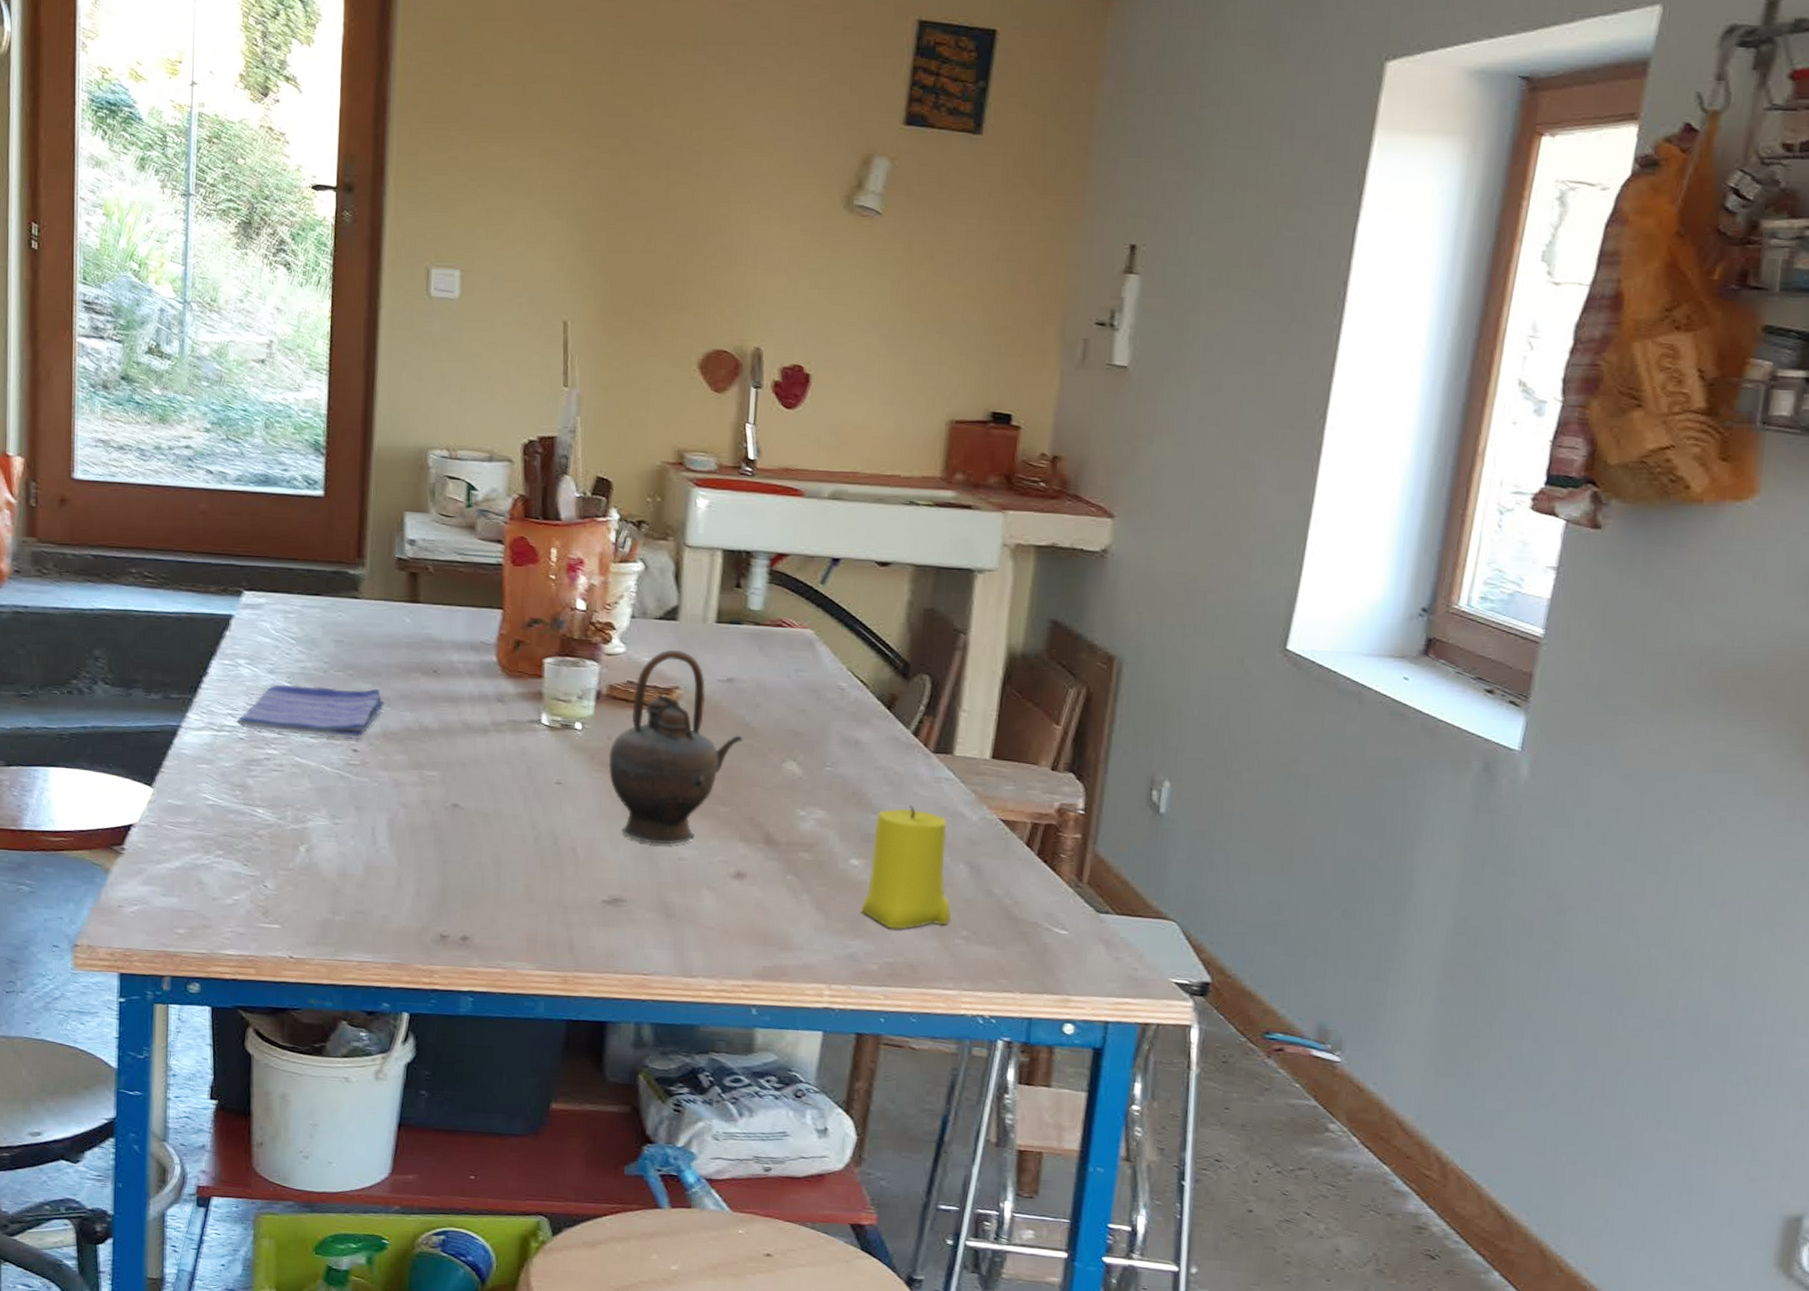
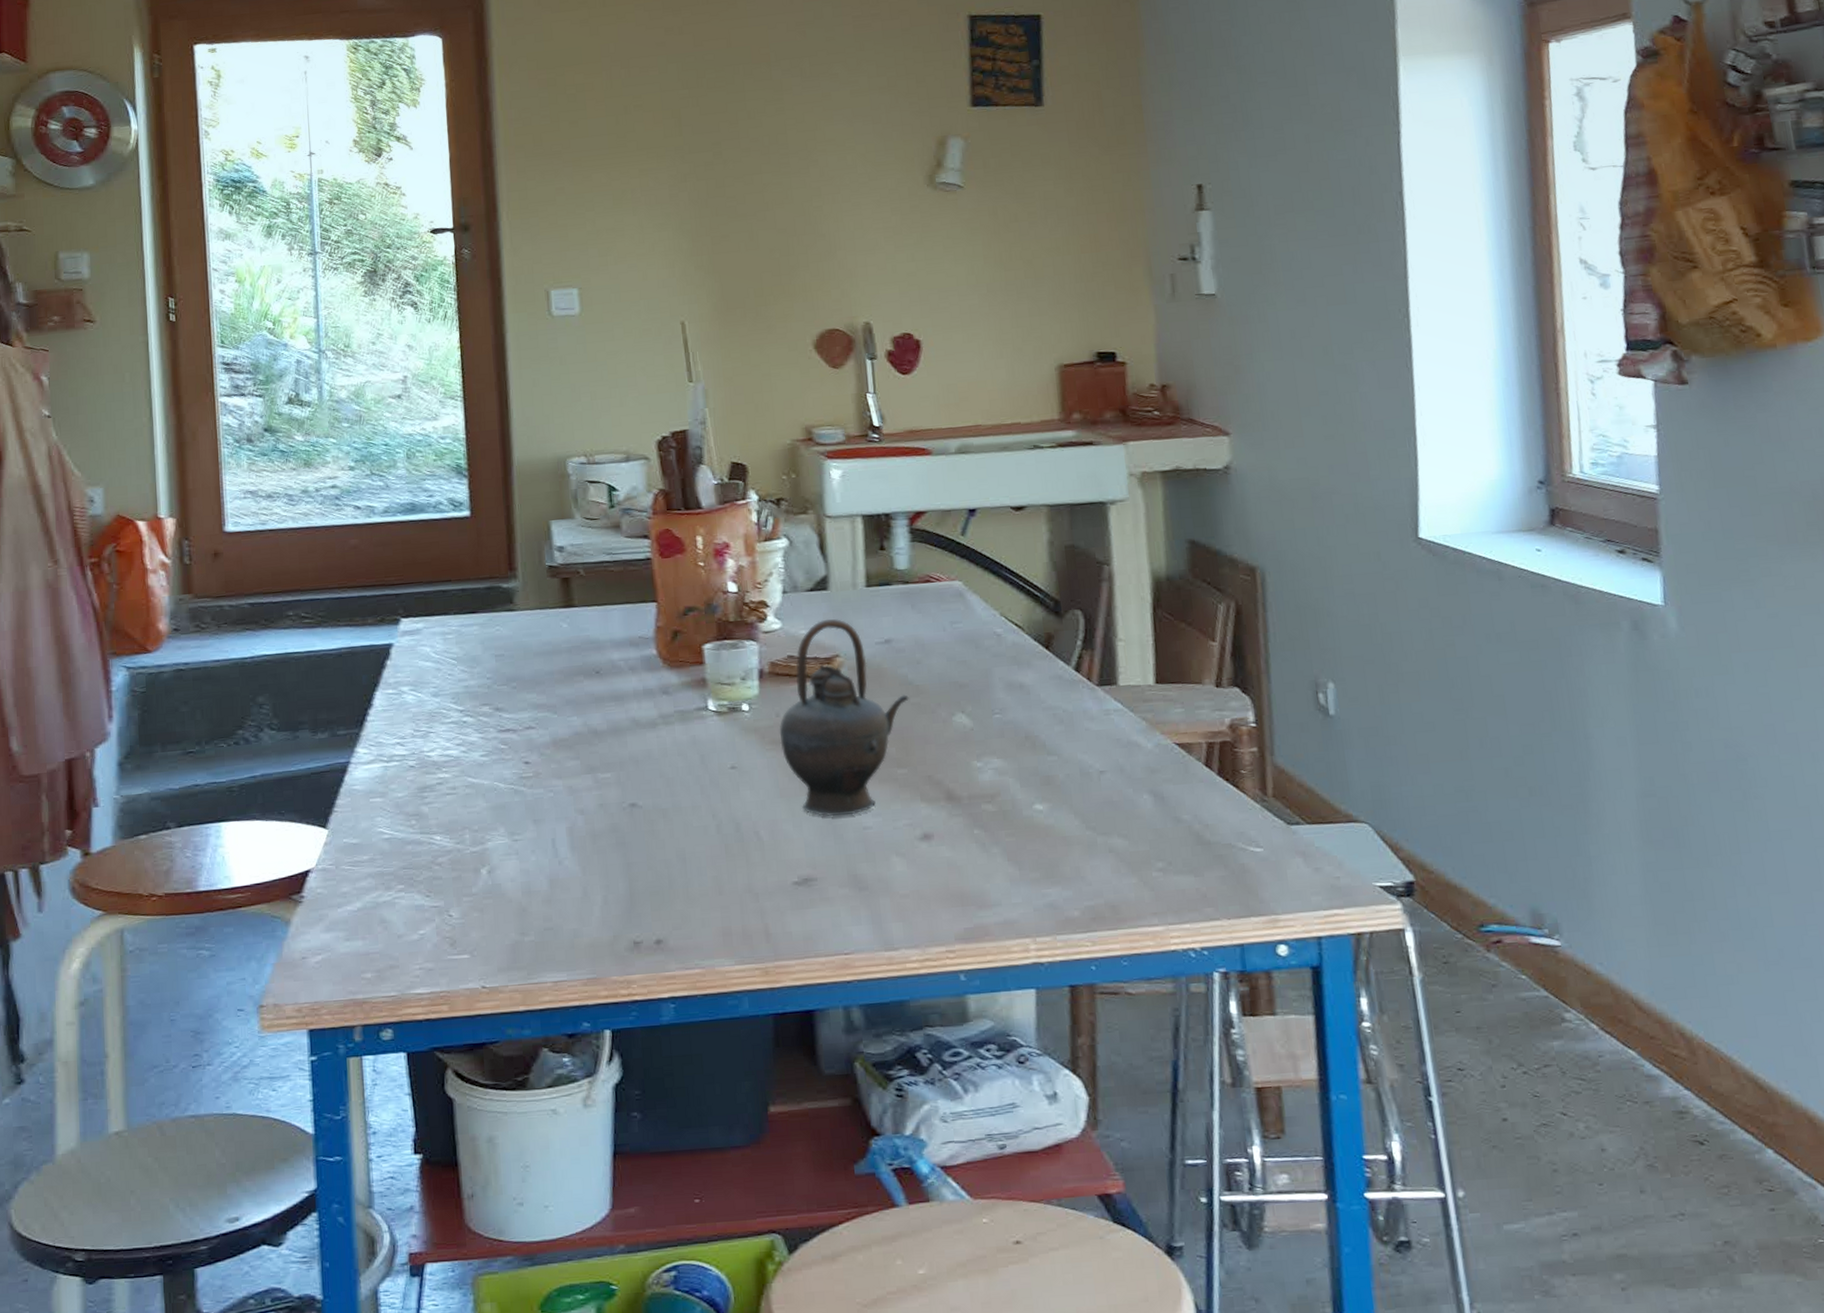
dish towel: present [237,685,384,739] -> none [406,697,551,756]
candle: present [861,805,951,929] -> none [1052,741,1144,871]

